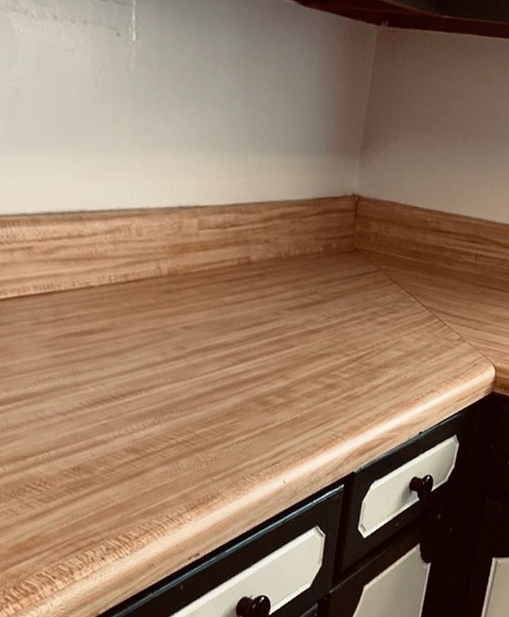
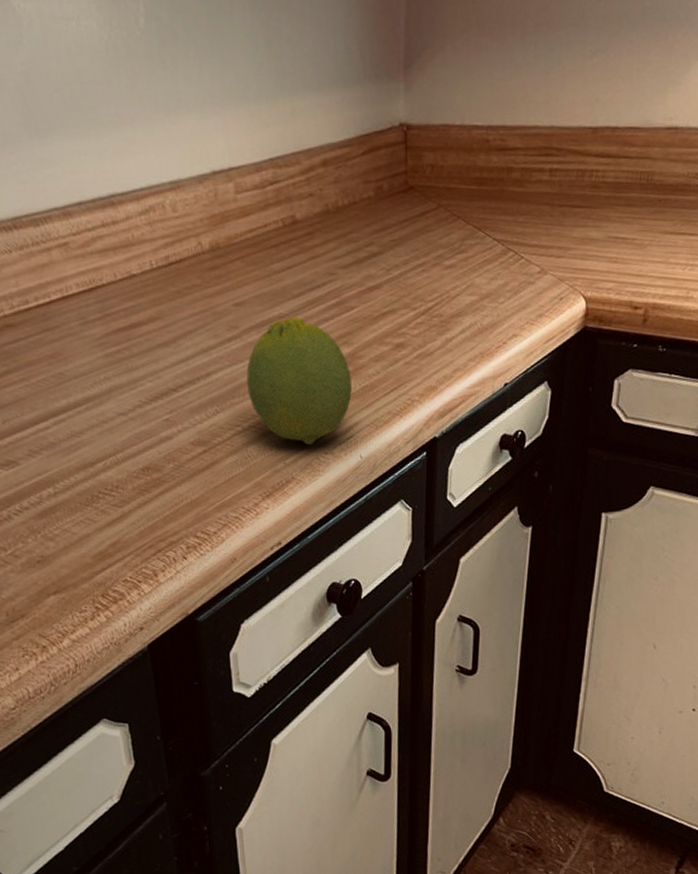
fruit: none [186,346,284,466] -> present [246,317,352,446]

